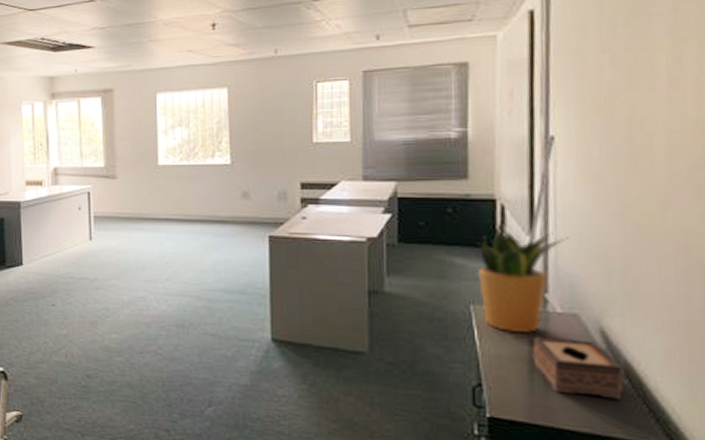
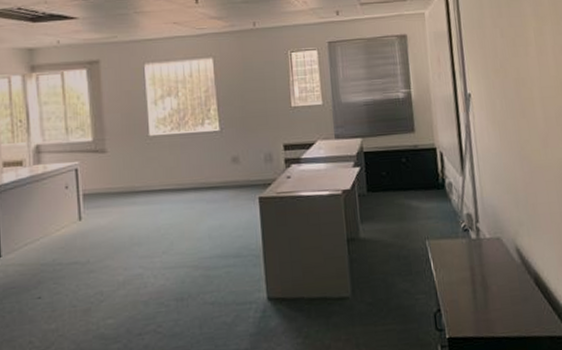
potted plant: present [477,231,569,333] -> none [427,173,488,260]
tissue box: present [532,336,623,400] -> none [473,258,536,306]

